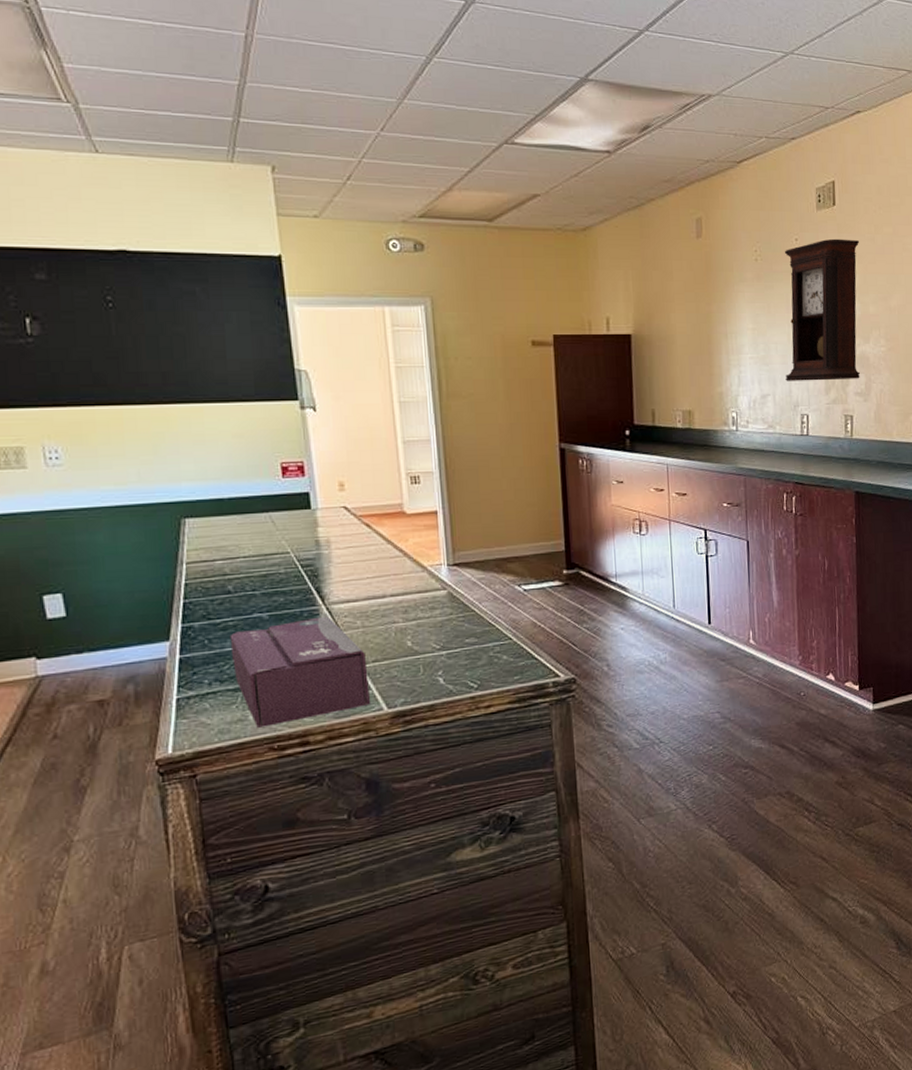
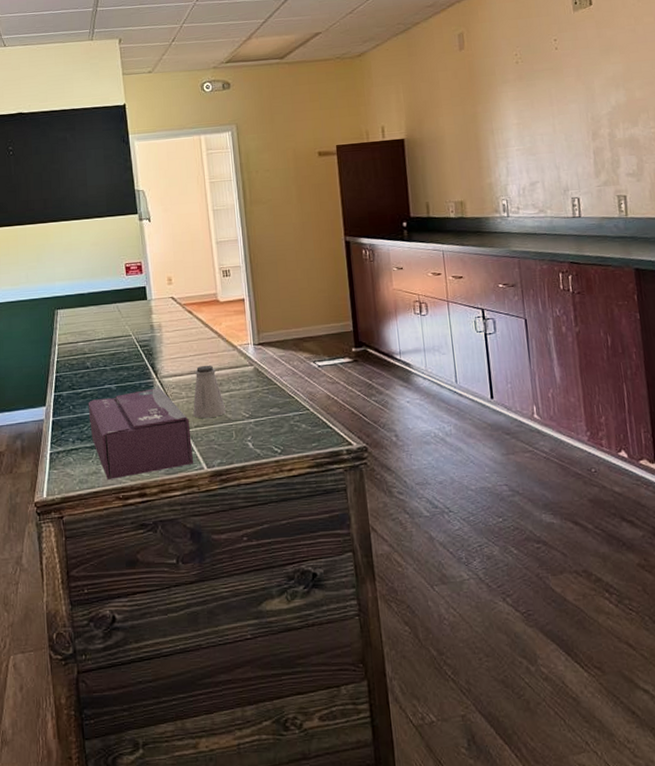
saltshaker: none [369,588,413,652] -> present [192,365,227,419]
pendulum clock: present [785,238,860,381] -> none [545,33,631,168]

